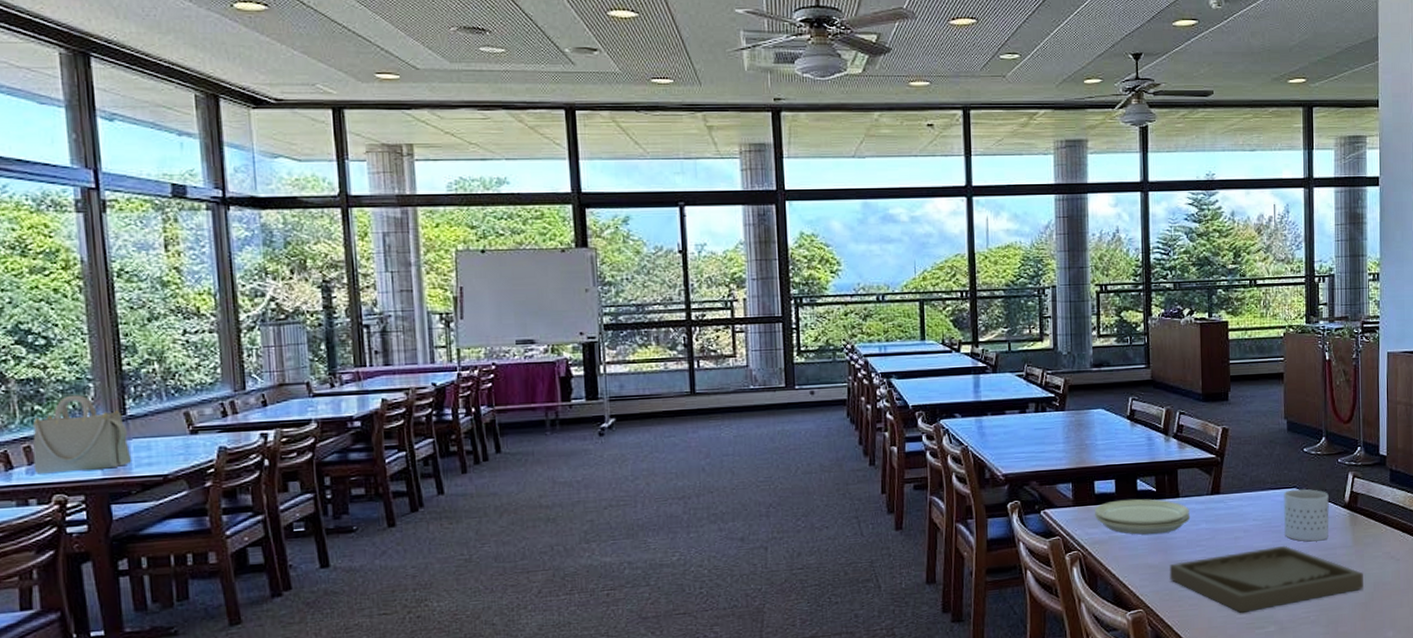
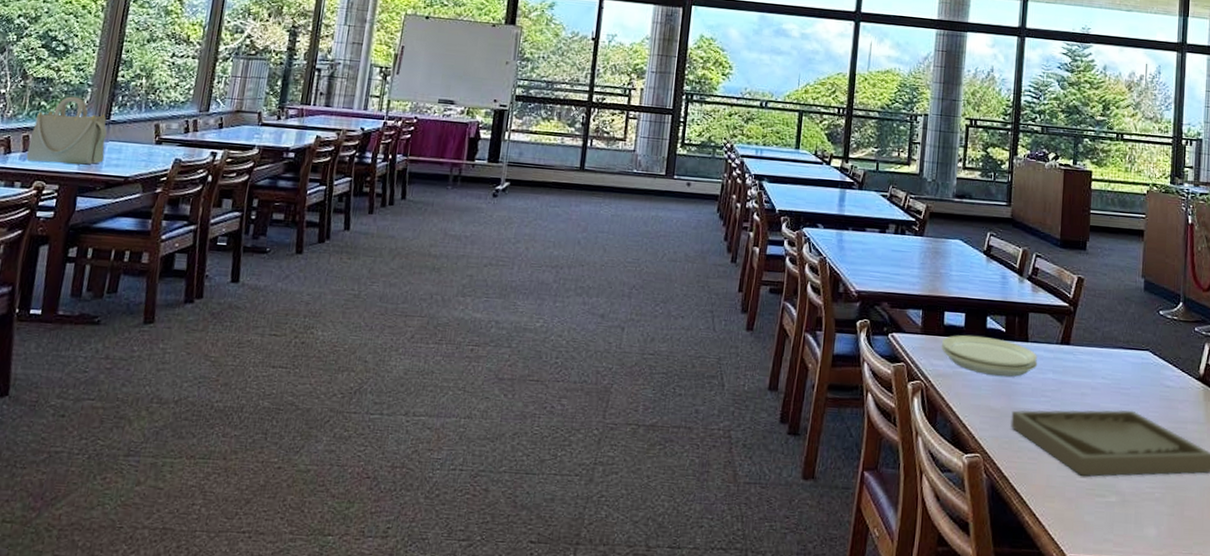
mug: present [1284,489,1329,542] -> none [1134,352,1183,412]

